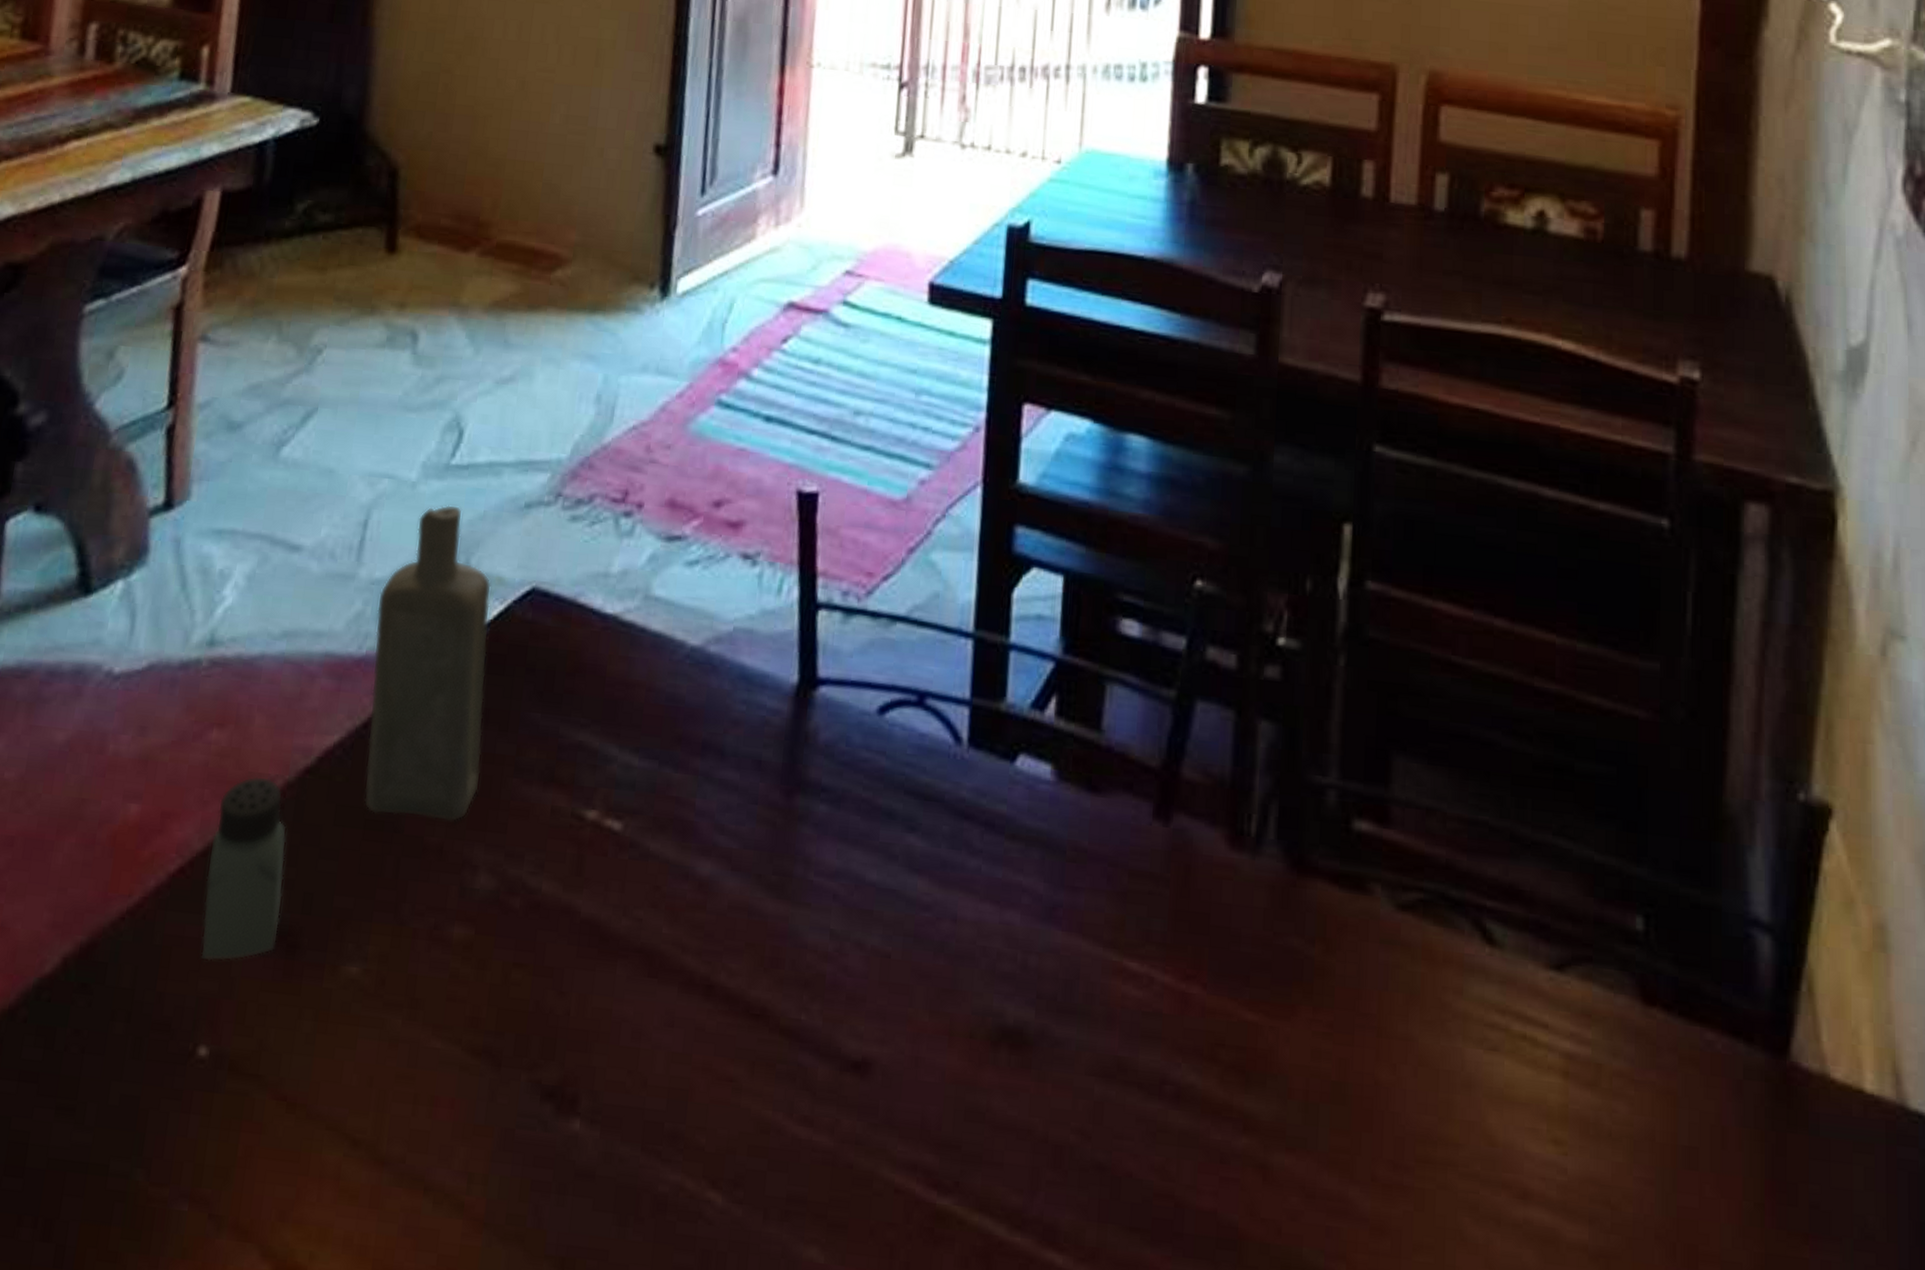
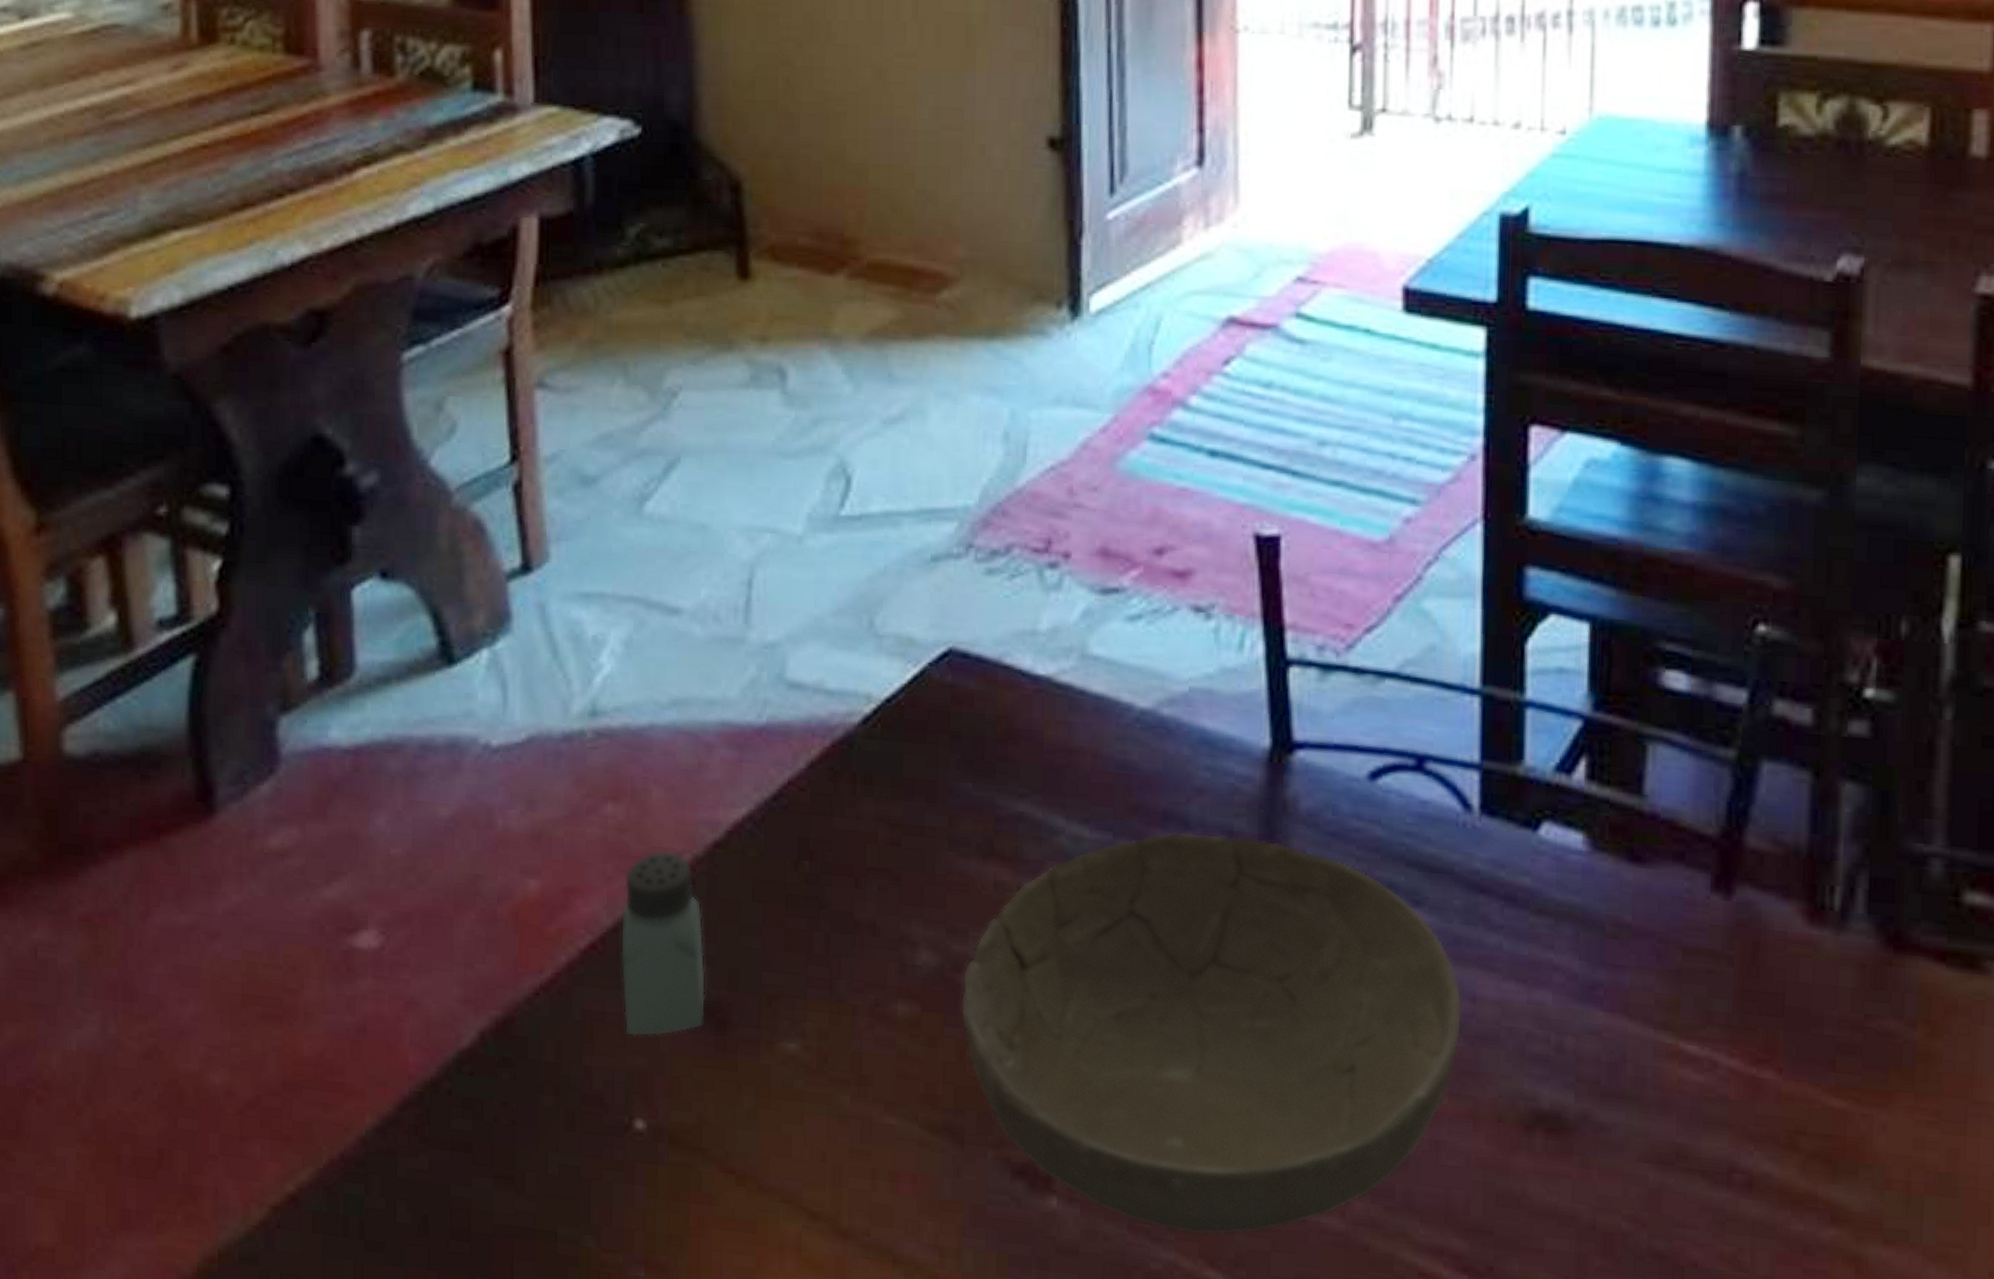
bottle: present [364,504,492,823] -> none [773,559,910,898]
bowl: none [509,760,946,1157] -> present [960,831,1464,1237]

